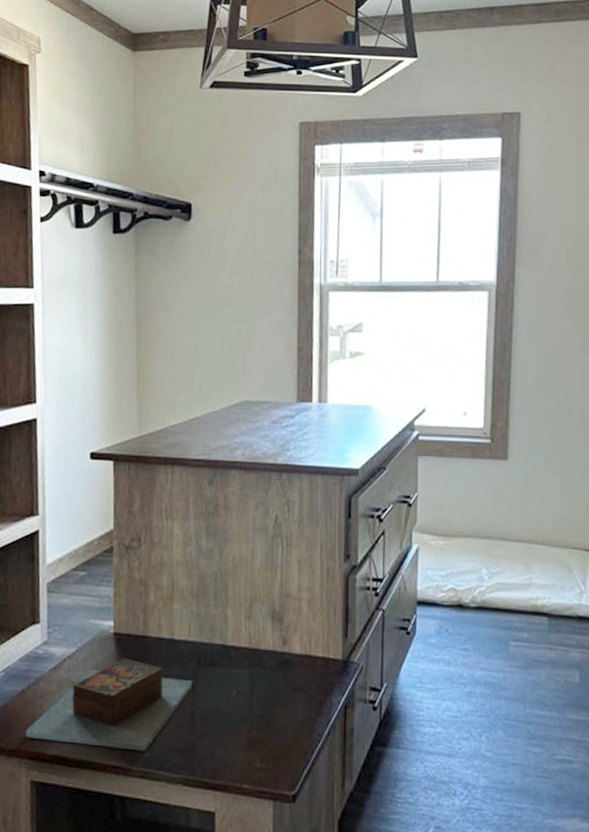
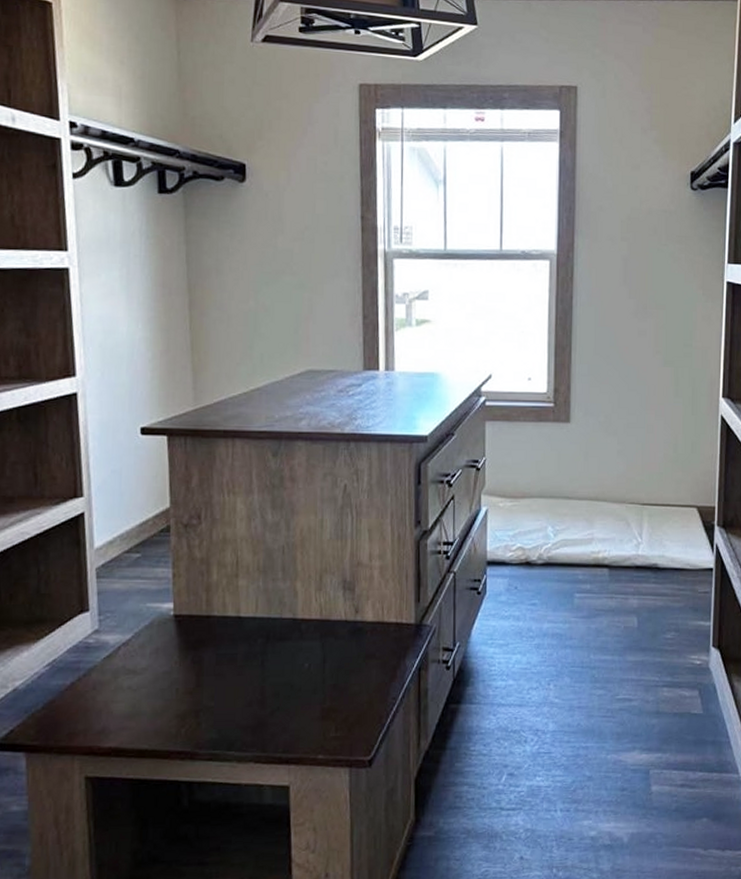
wooden box: present [25,658,193,752] -> none [76,640,262,734]

